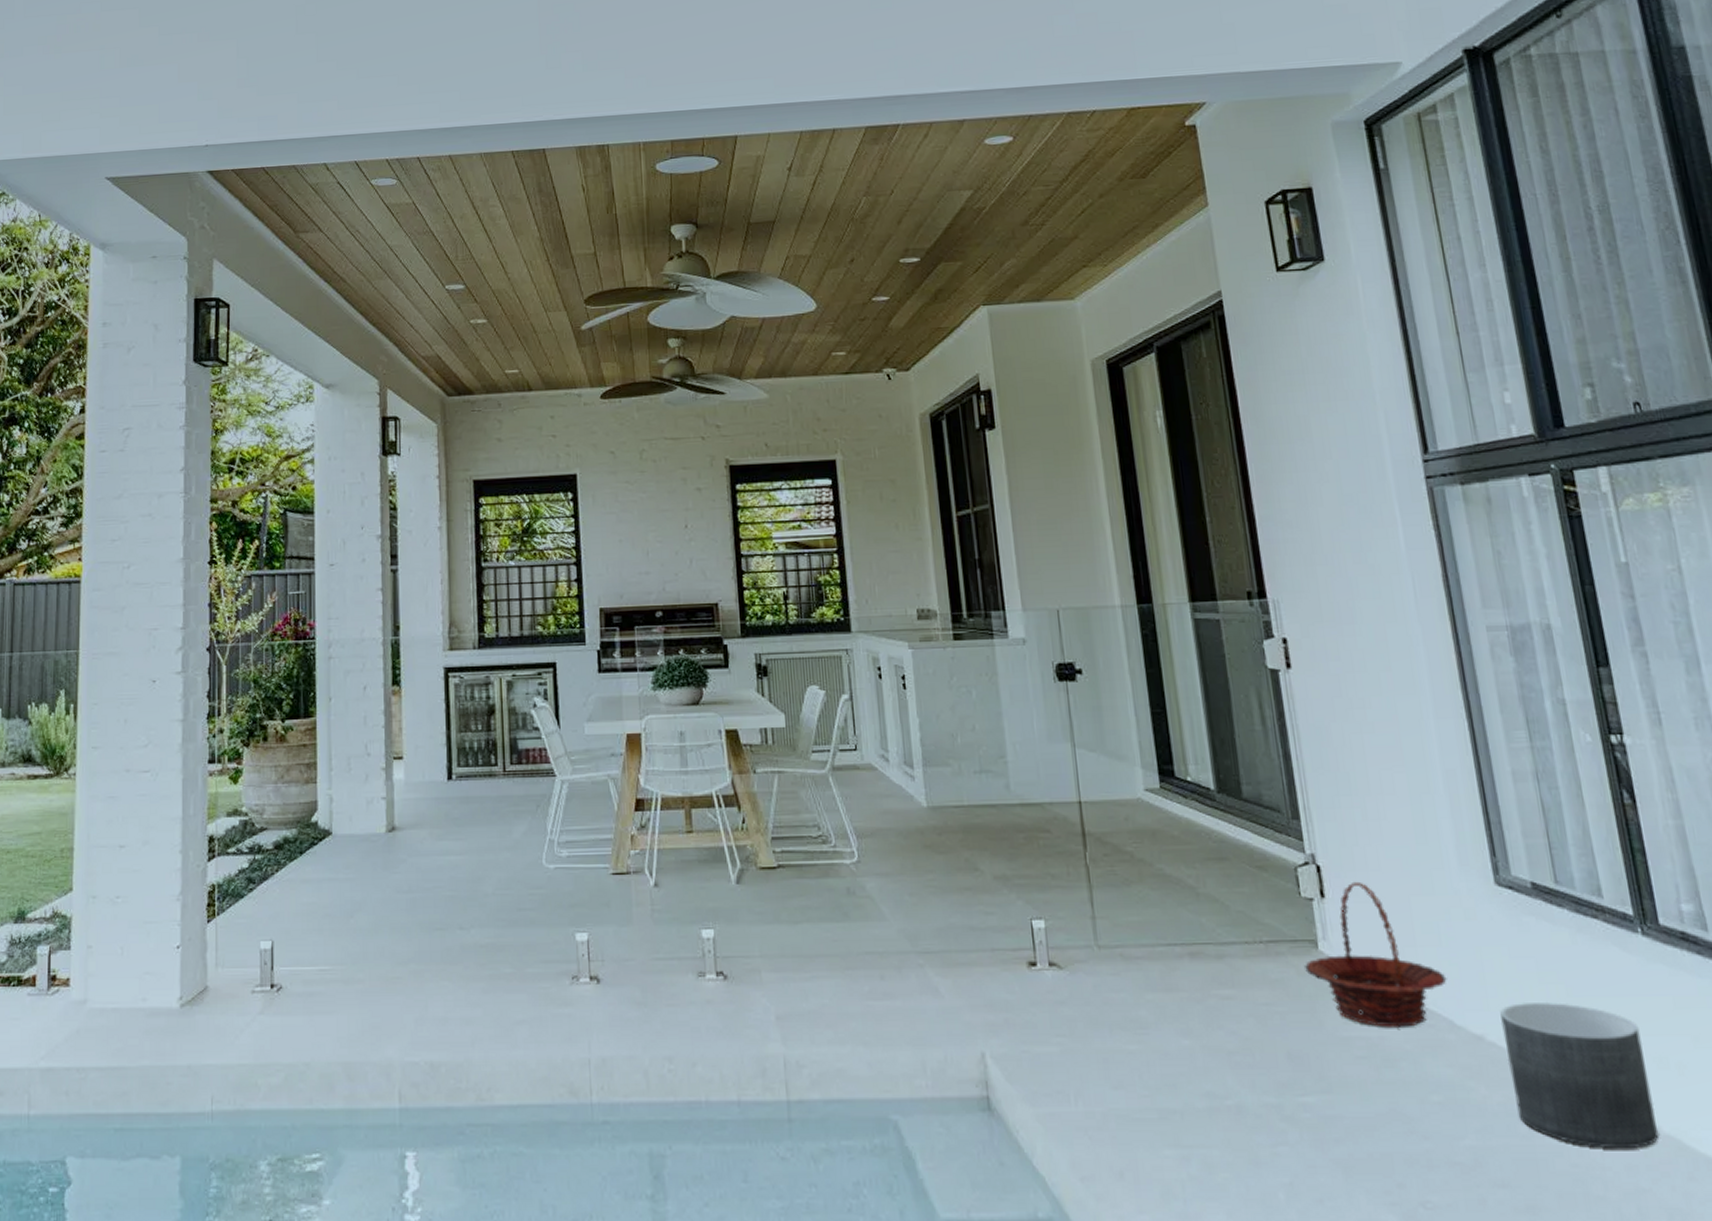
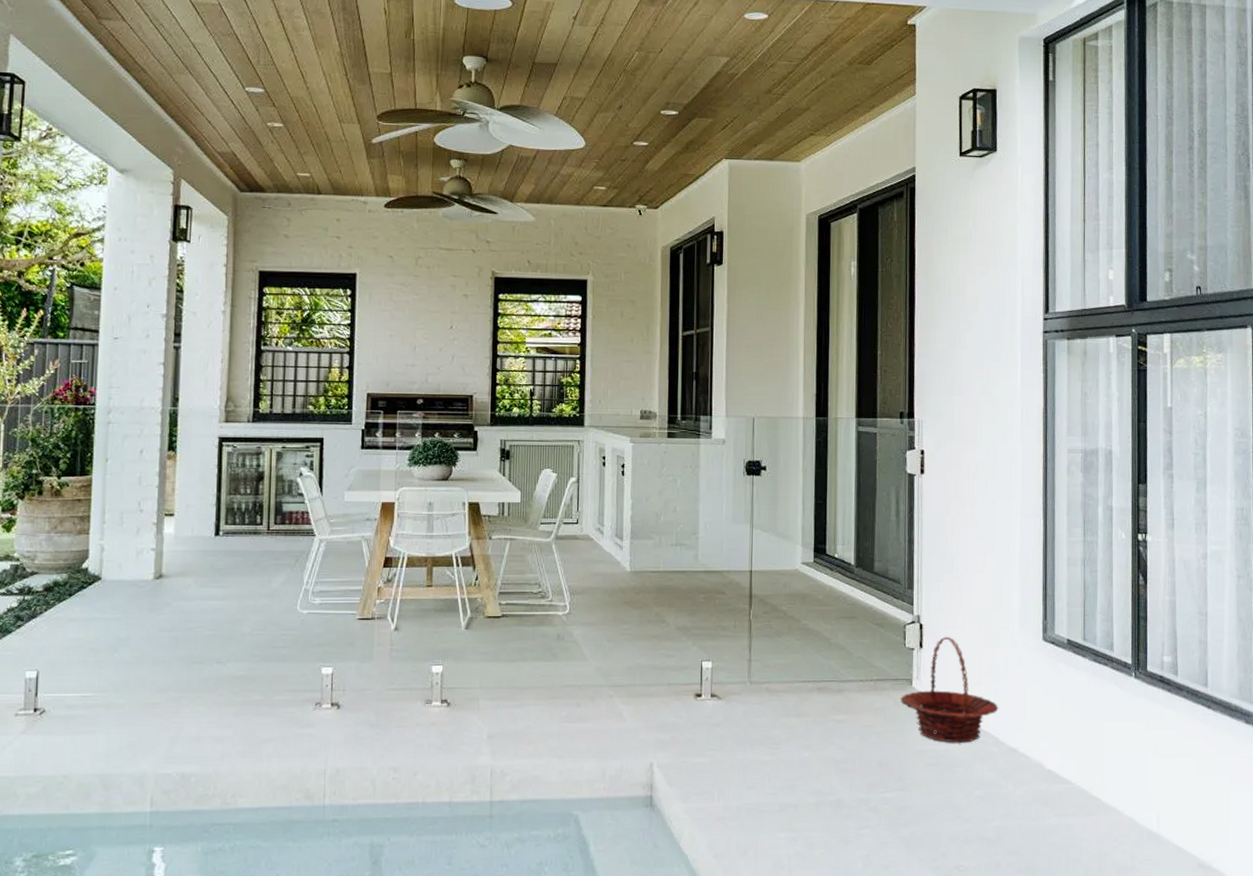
planter: present [1500,1001,1660,1149] -> none [1030,724,1122,827]

